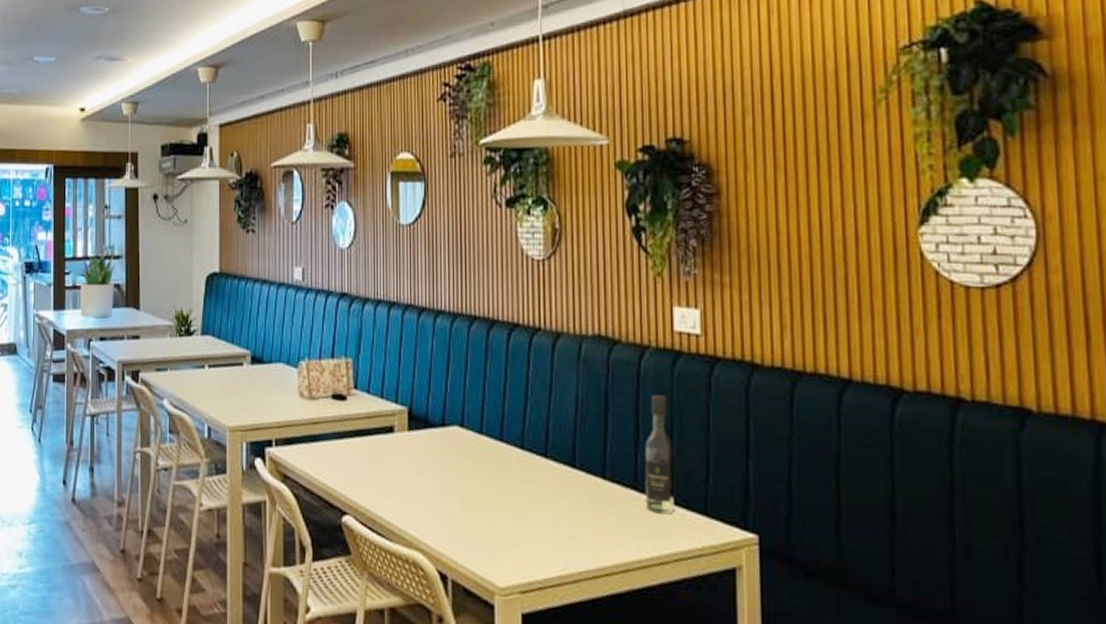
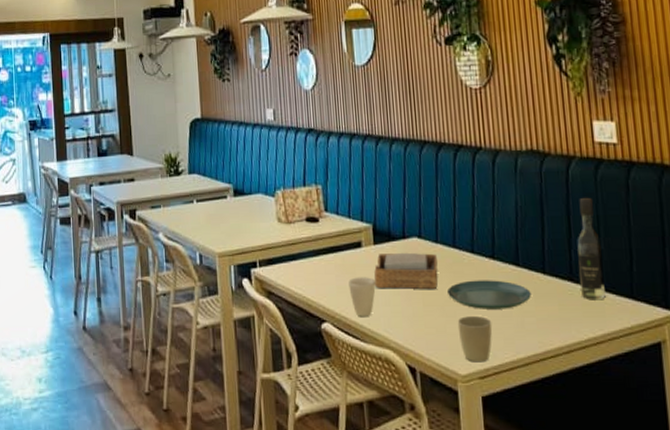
planter: present [80,251,115,318] -> none [79,106,110,166]
cup: none [376,466,407,512] -> present [349,277,376,316]
napkin holder: none [405,441,480,486] -> present [374,252,438,289]
plate: none [490,480,587,516] -> present [448,280,531,309]
cup: none [499,520,540,575] -> present [457,316,493,363]

